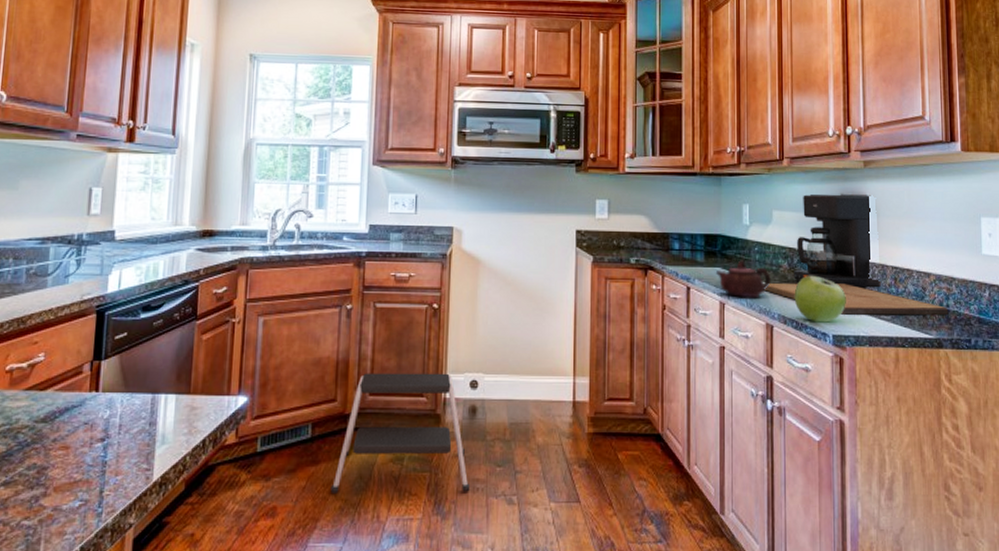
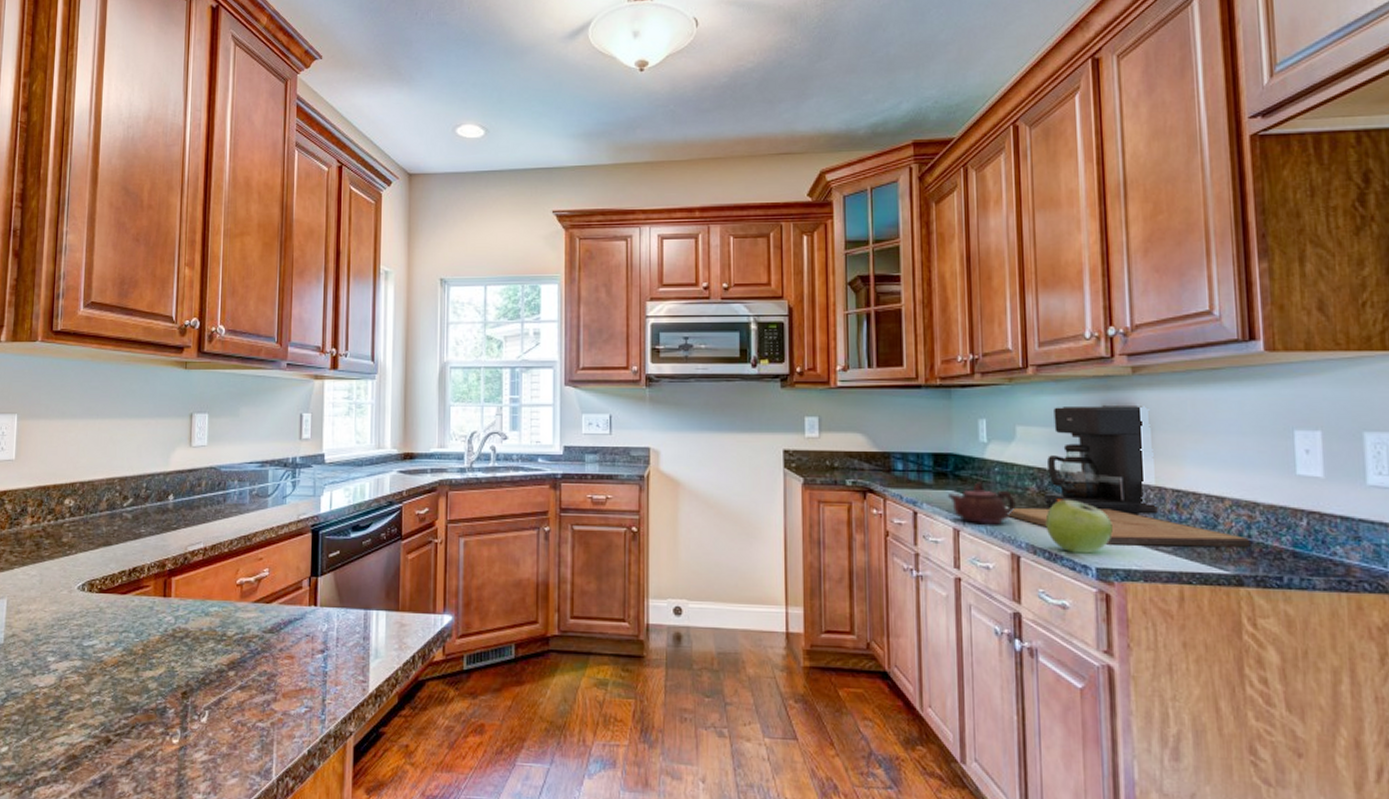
step stool: present [330,373,471,493] -> none [536,595,678,722]

